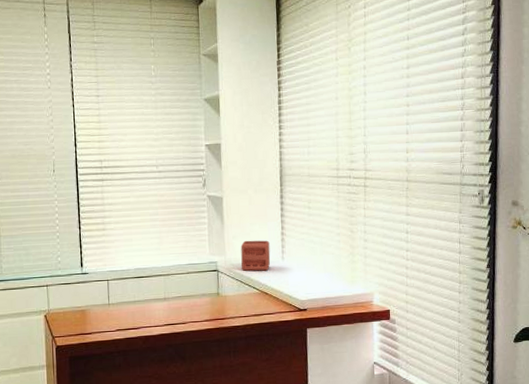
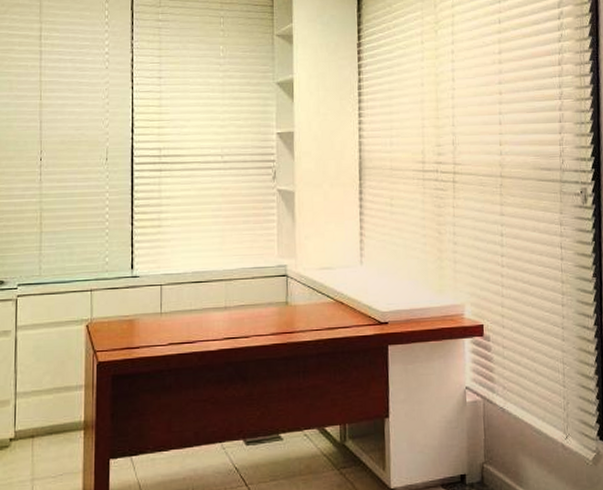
desk organizer: present [241,240,271,272] -> none [314,241,347,277]

